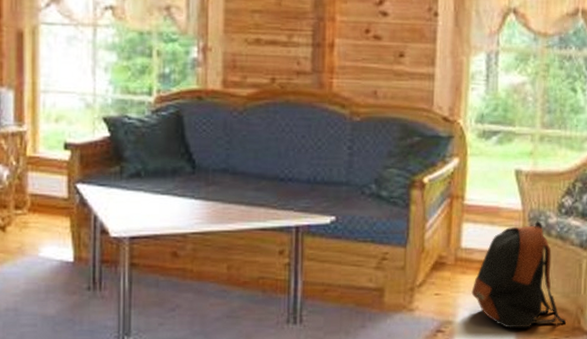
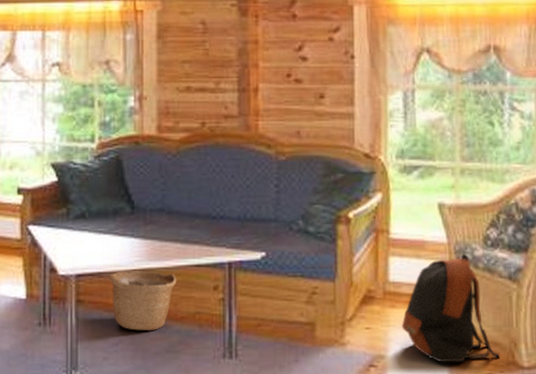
basket: none [167,234,240,296] -> present [109,271,177,331]

